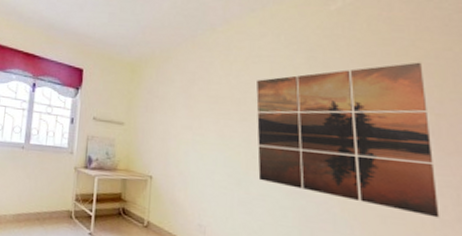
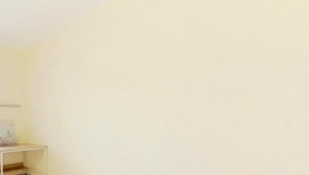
wall art: present [256,62,440,218] -> none [137,13,298,151]

